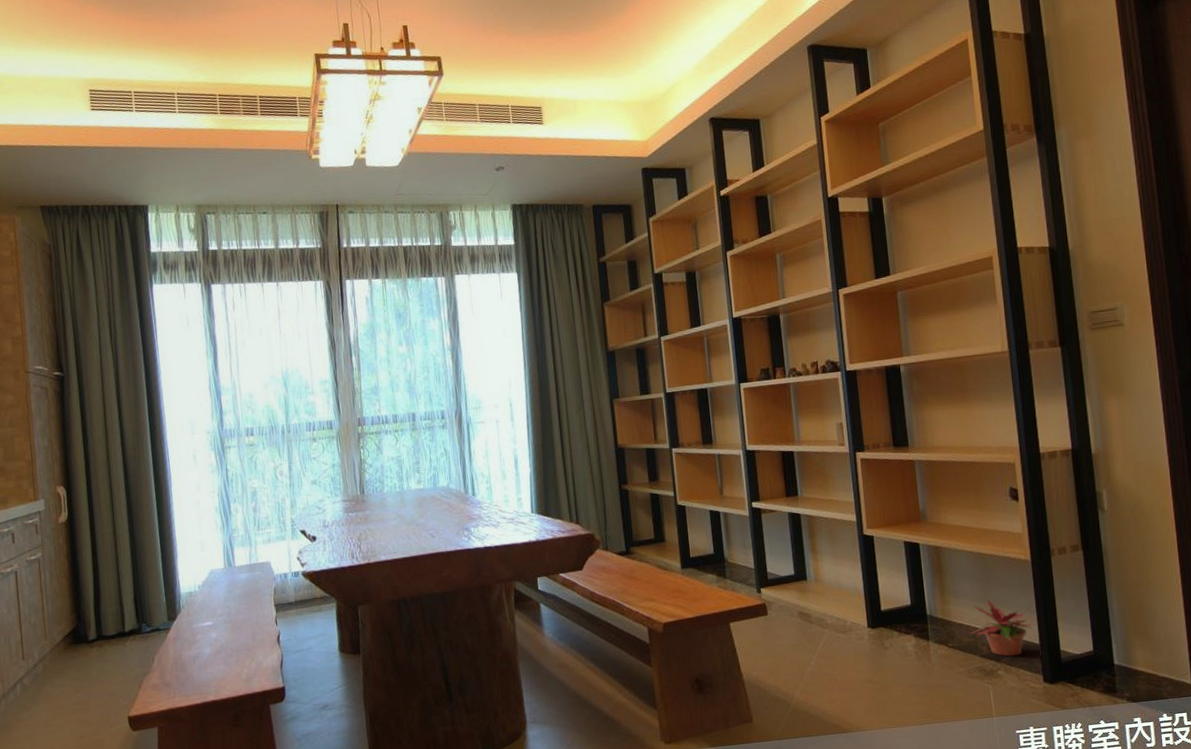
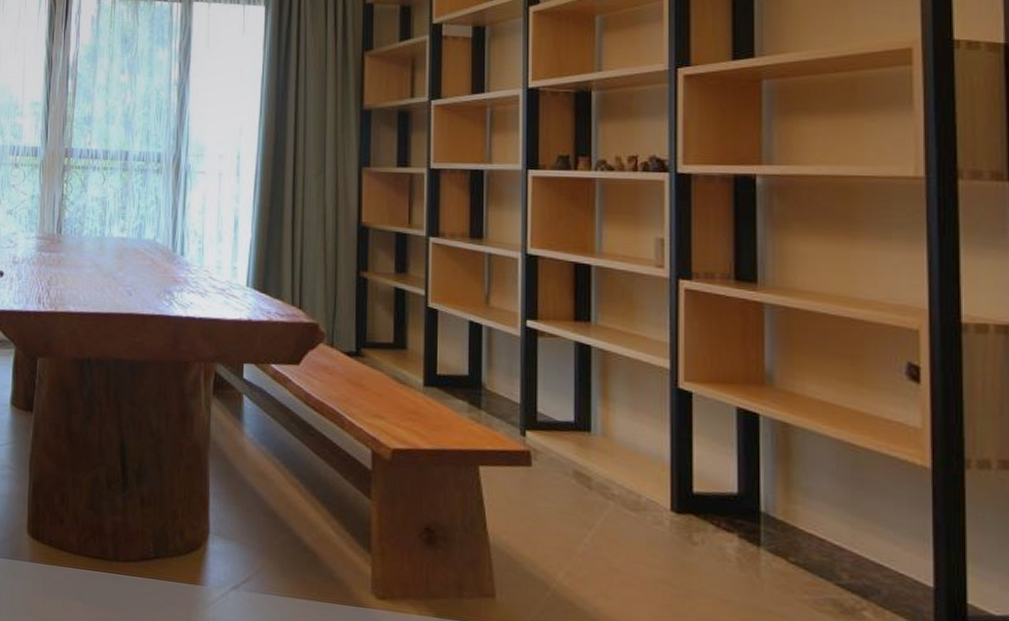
potted plant: present [969,598,1035,657] -> none [823,507,929,597]

